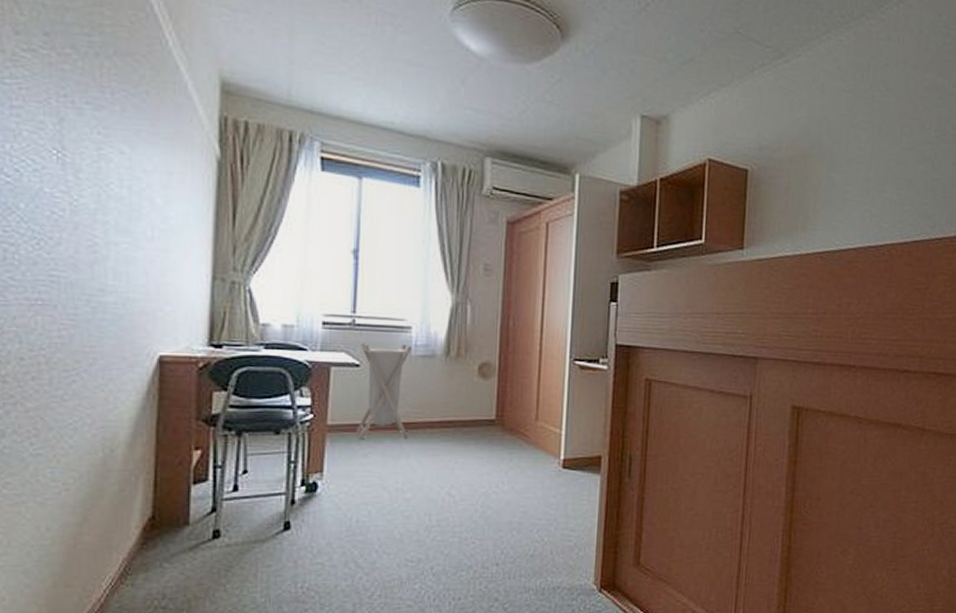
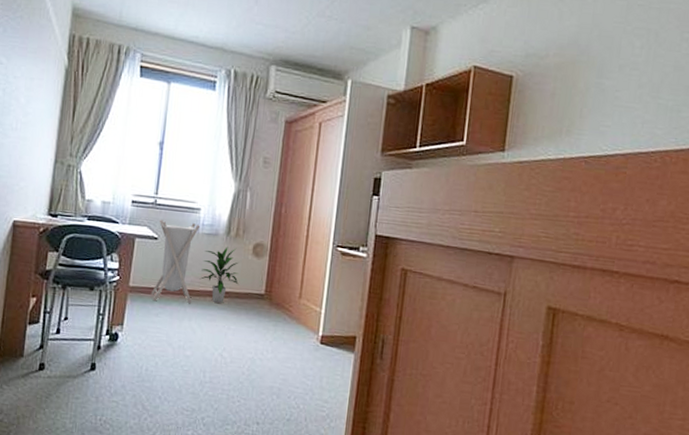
indoor plant: none [416,369,464,436] -> present [199,247,238,304]

